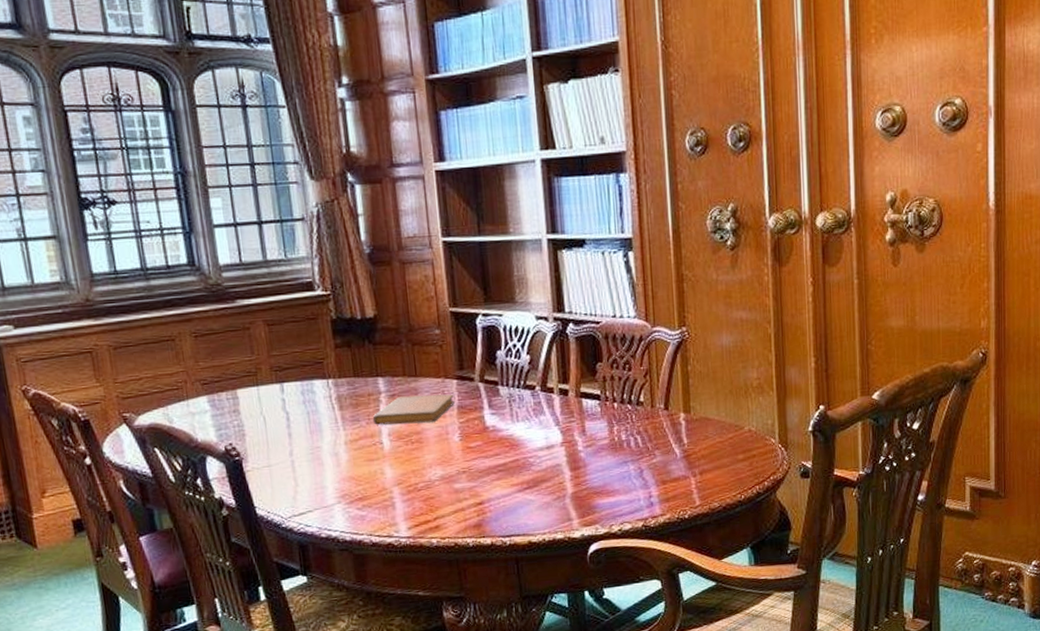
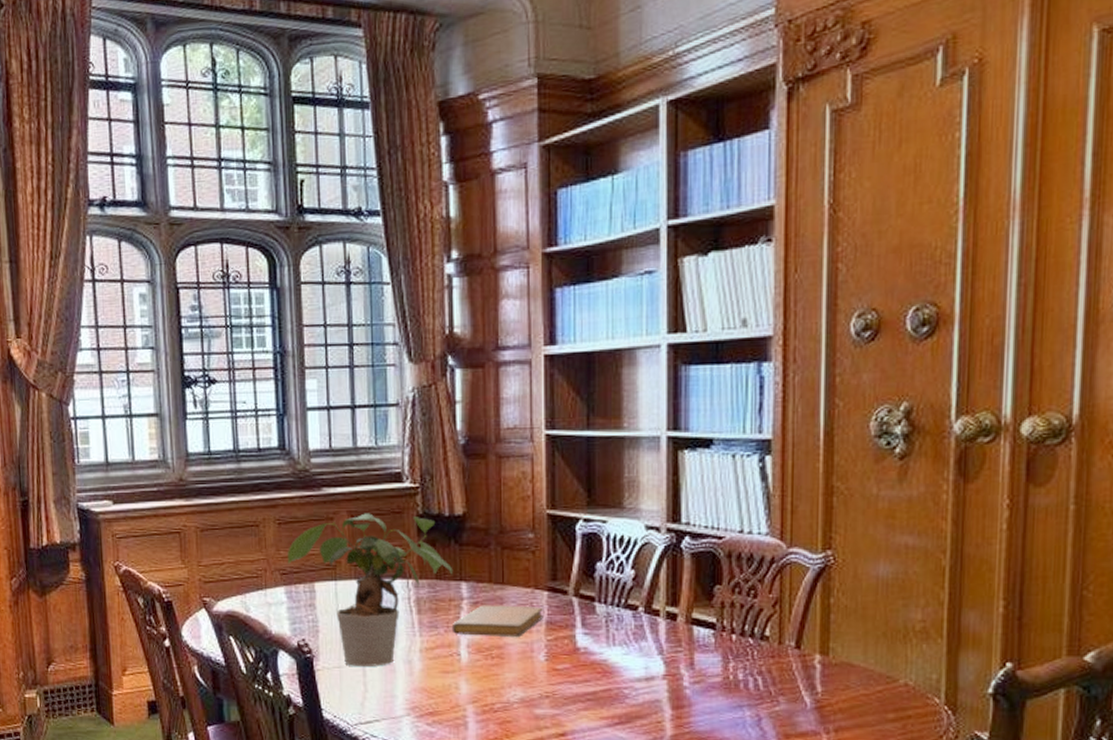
potted plant: none [207,321,370,464] -> present [288,513,454,668]

